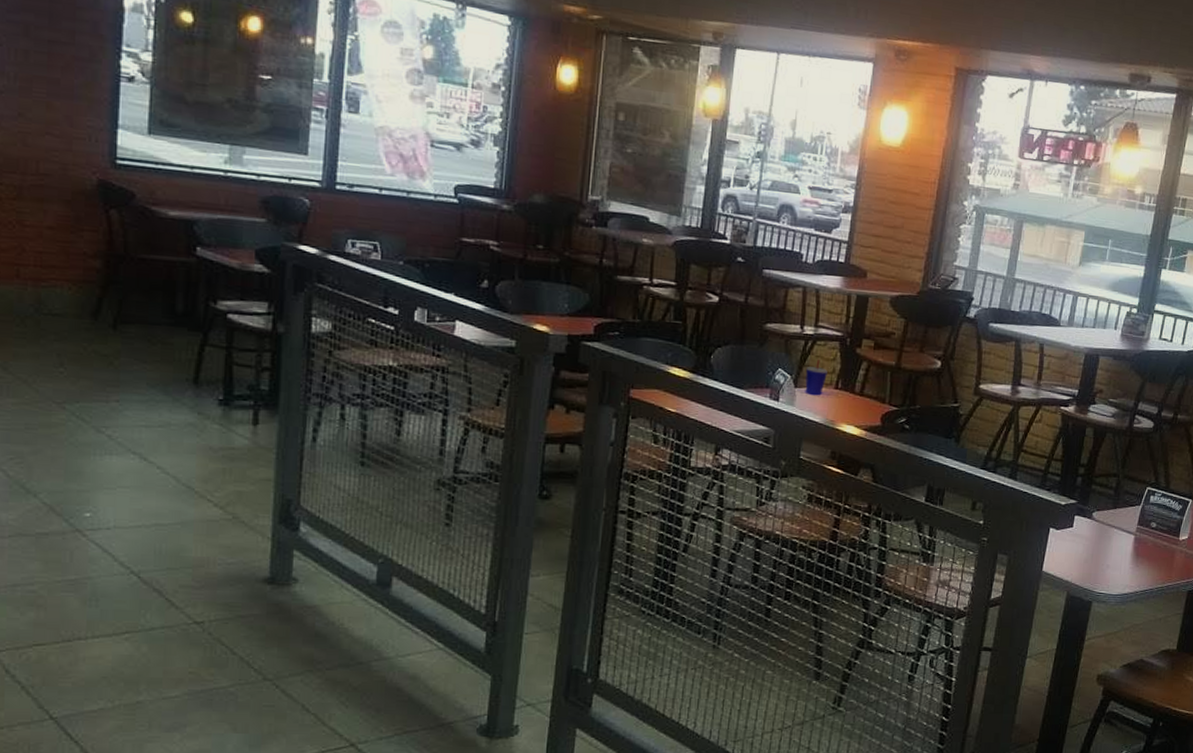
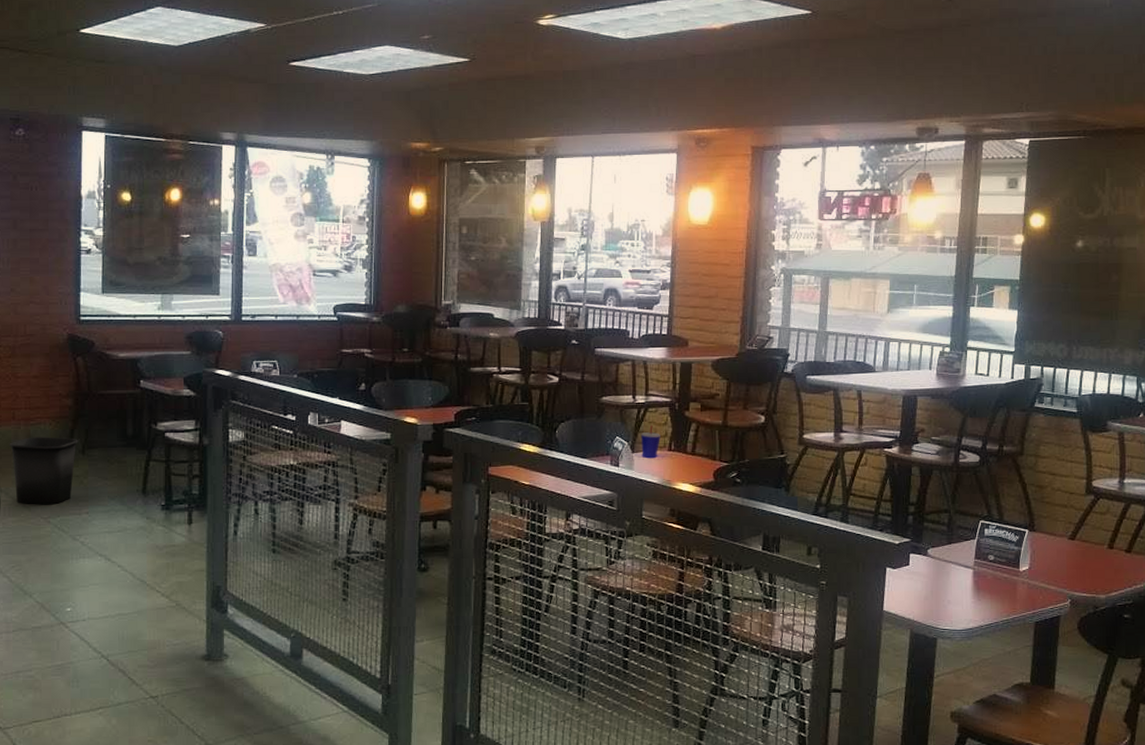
waste bin: none [10,301,109,388] -> present [9,437,79,505]

